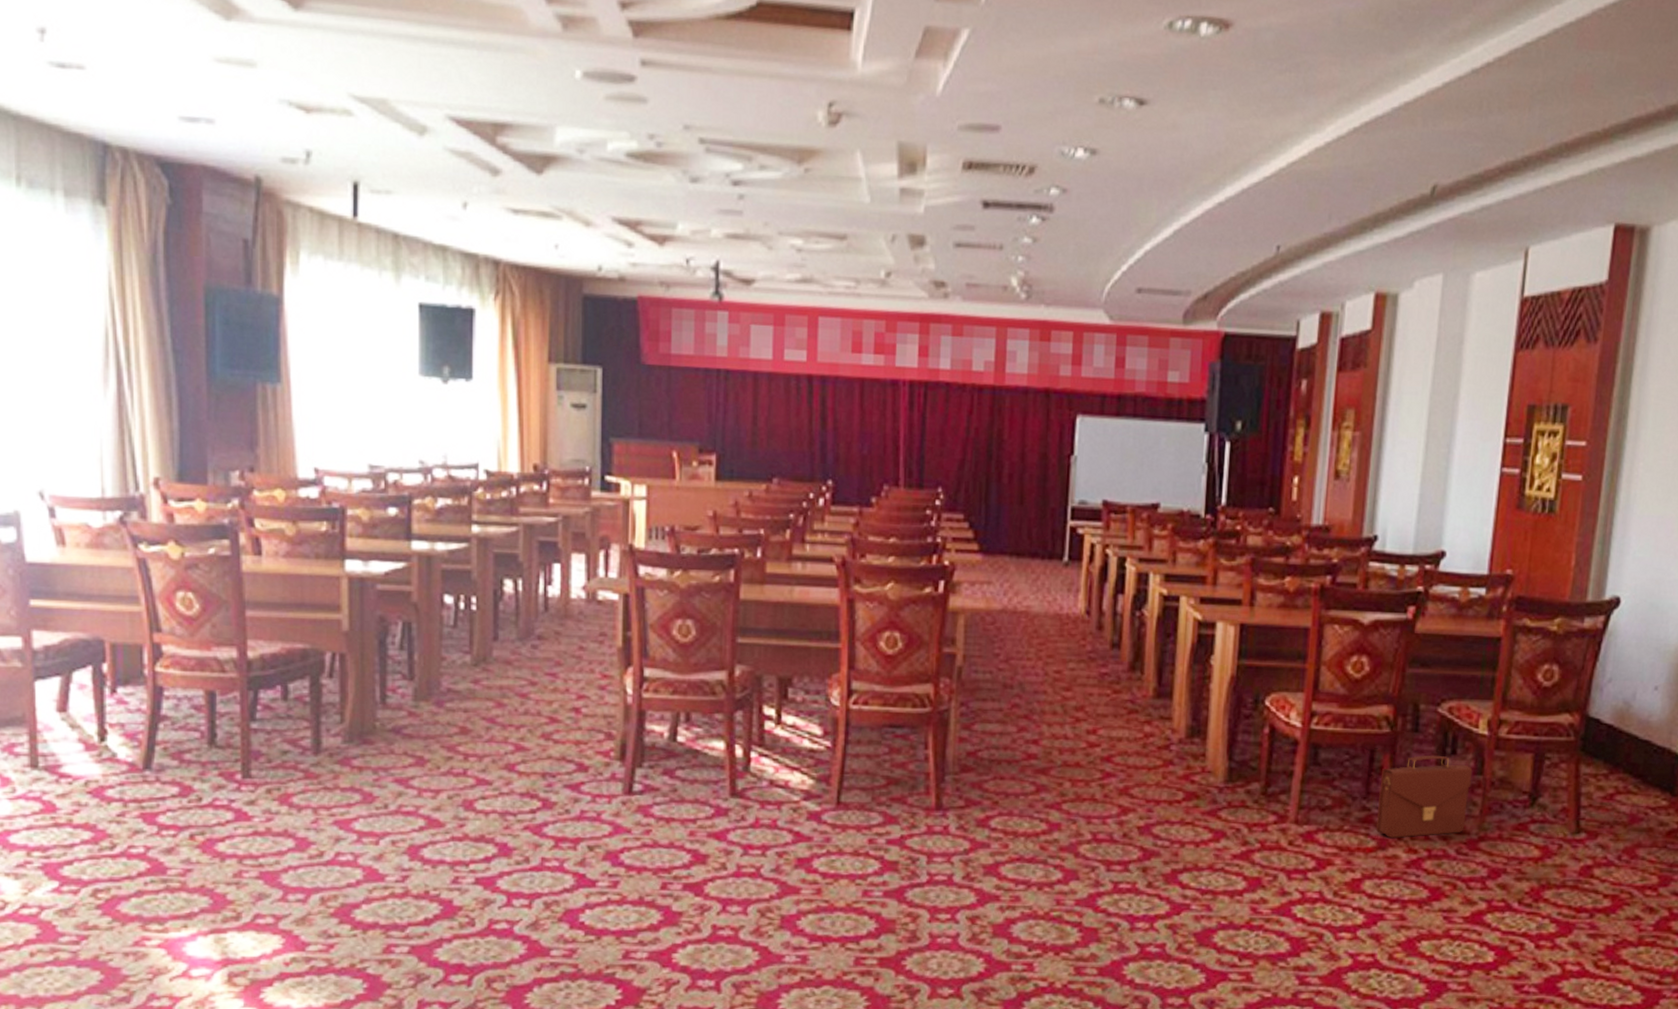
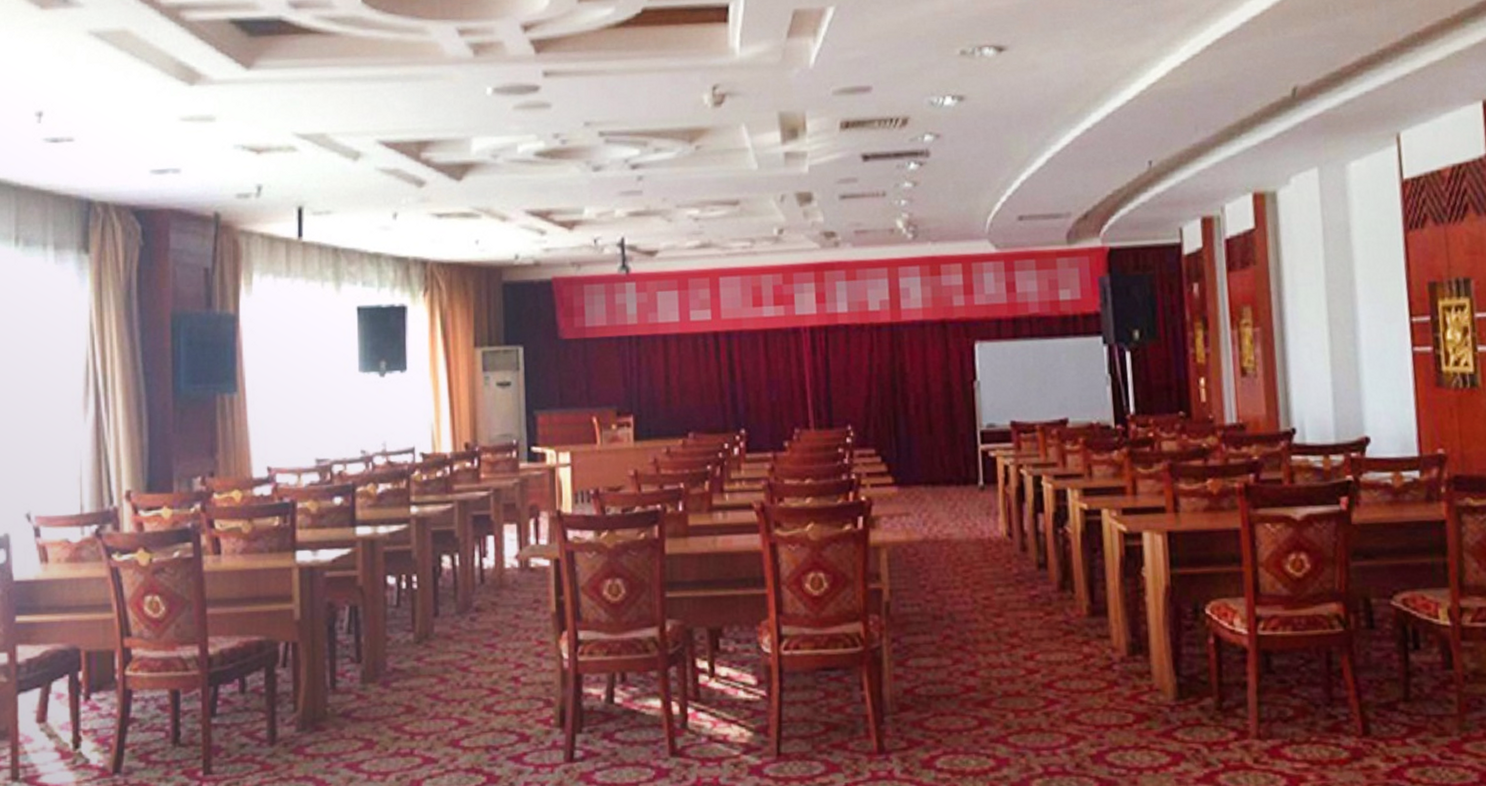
briefcase: present [1375,755,1473,839] -> none [1342,651,1444,747]

